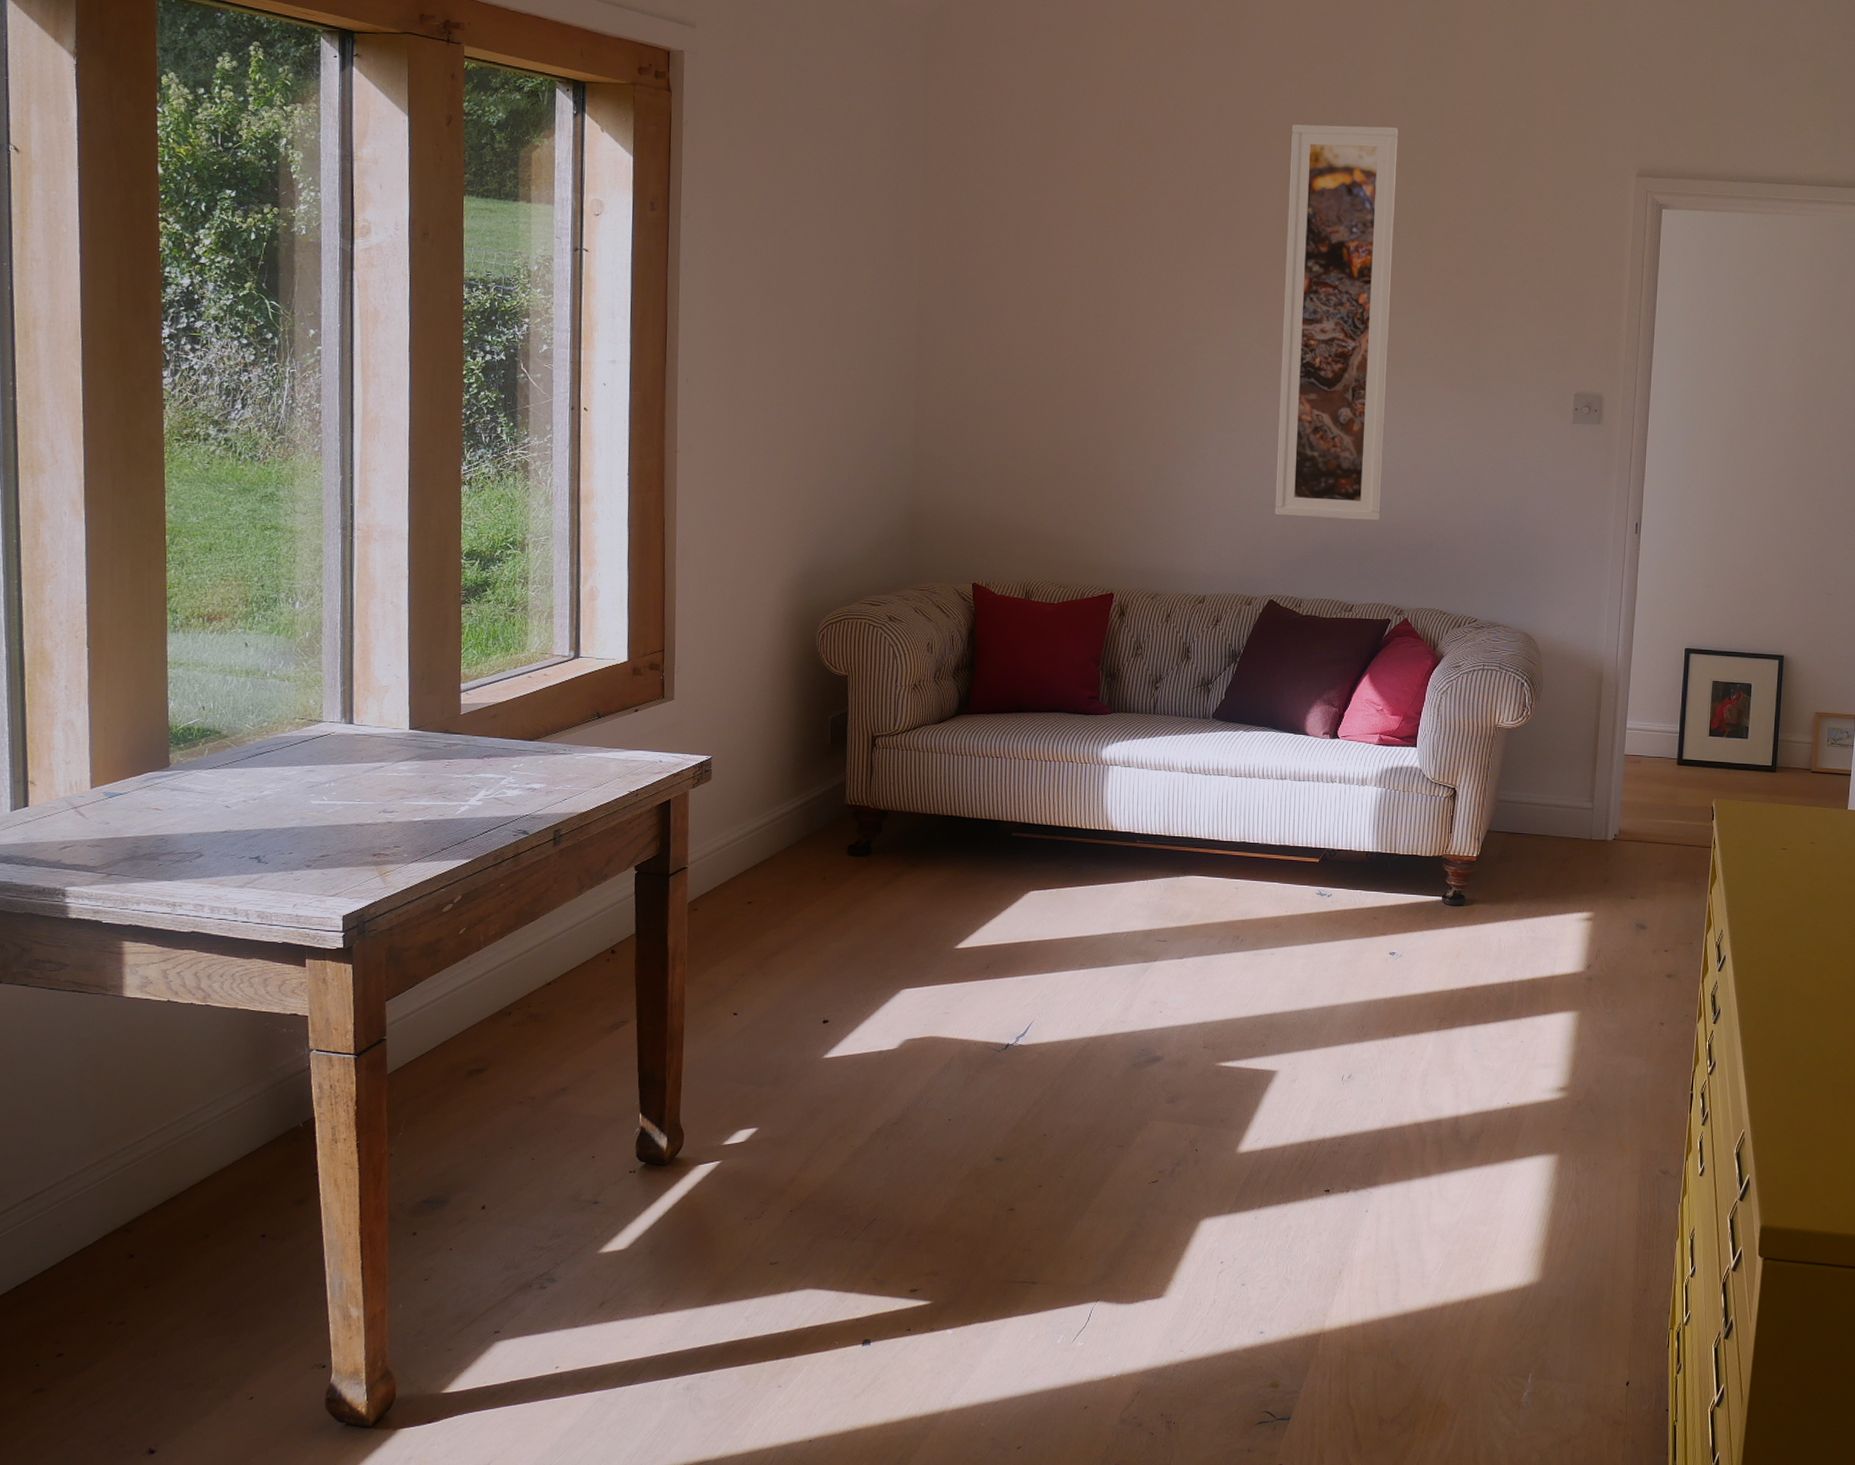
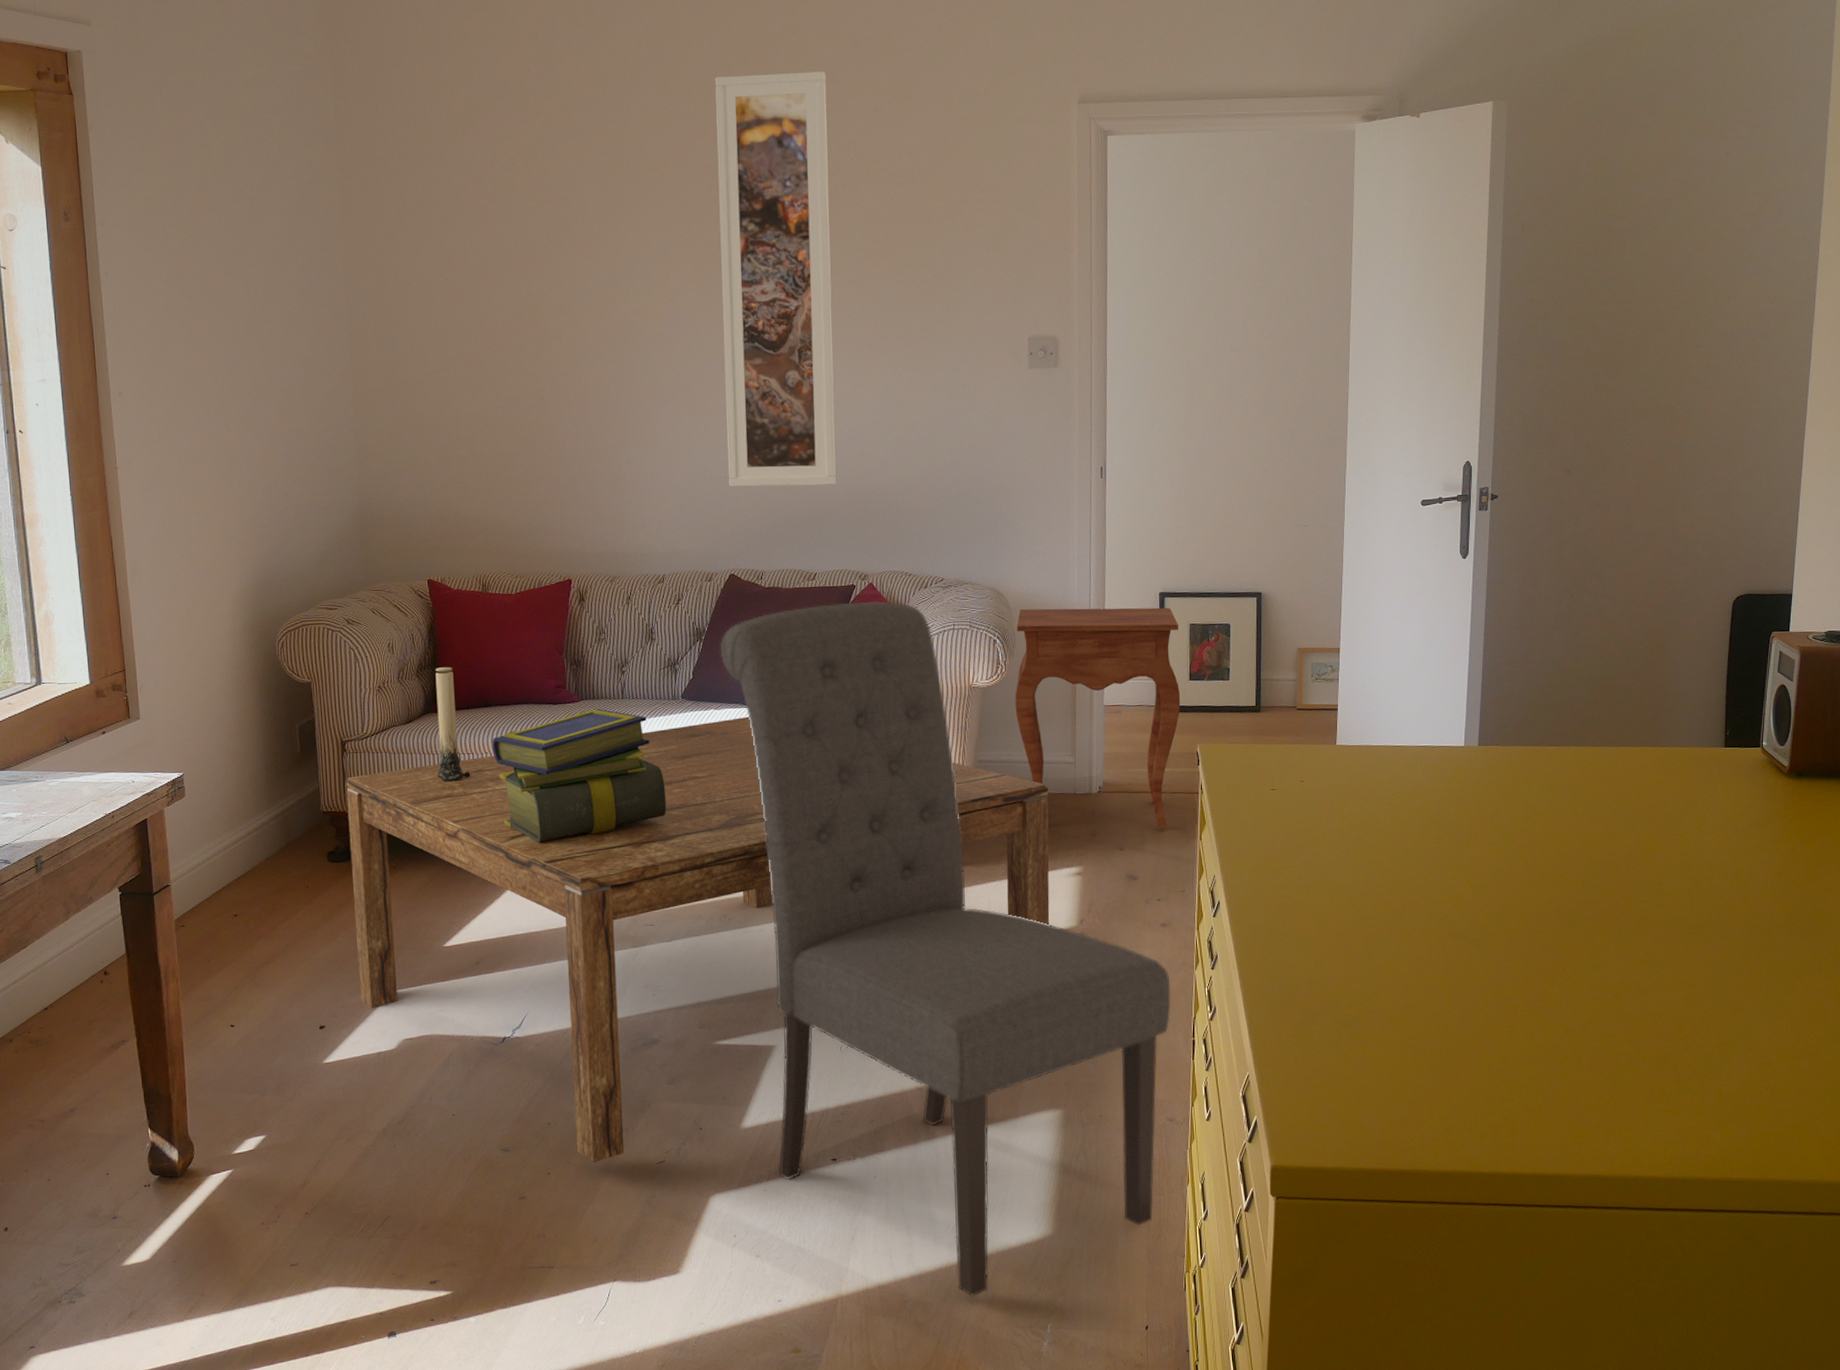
coffee table: none [867,740,1566,1178] -> present [346,716,1050,1162]
candle: none [964,670,998,785] -> present [435,667,471,783]
stack of books: none [1021,722,1189,851] -> present [492,708,666,843]
chair: none [1253,636,1673,1340] -> present [720,601,1171,1297]
side table: none [1538,655,1702,880] -> present [1015,607,1181,829]

